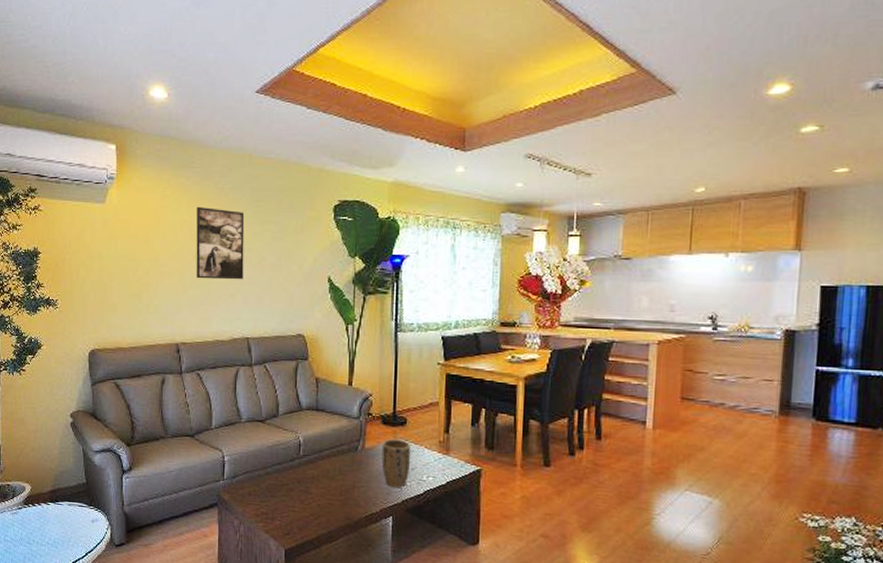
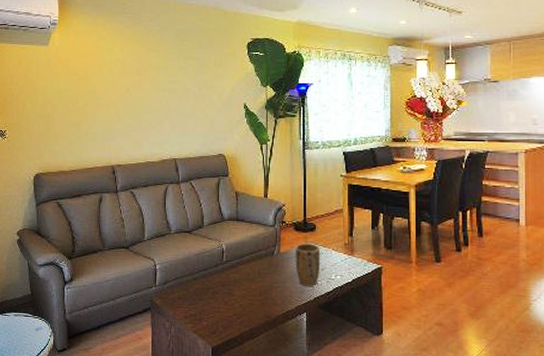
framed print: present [196,206,245,280] -> none [129,46,171,109]

